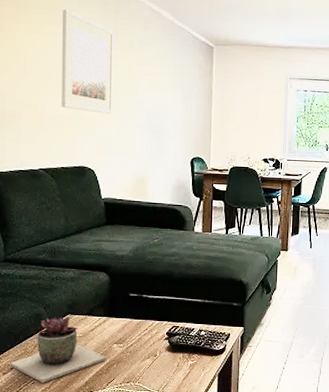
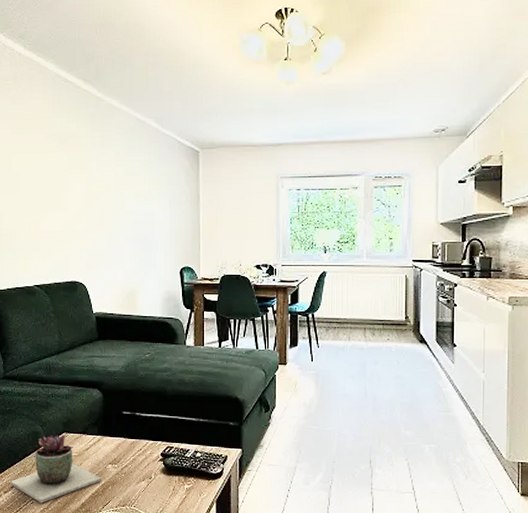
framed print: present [62,9,113,114] -> none [53,127,101,227]

